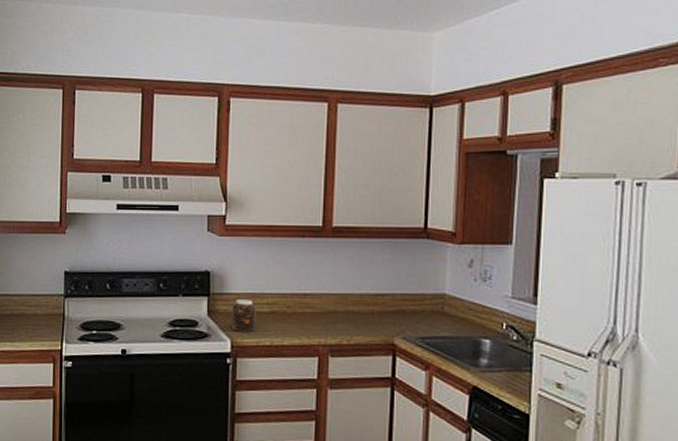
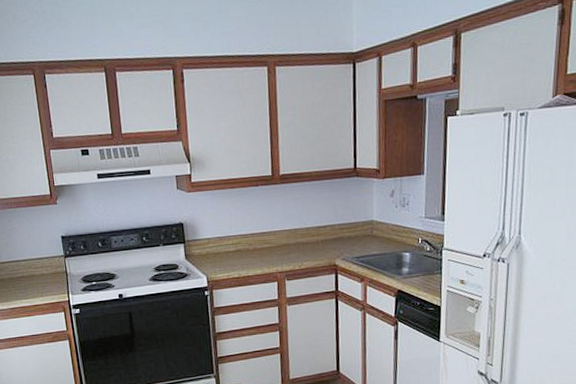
jar: present [231,298,256,332] -> none [204,242,225,269]

